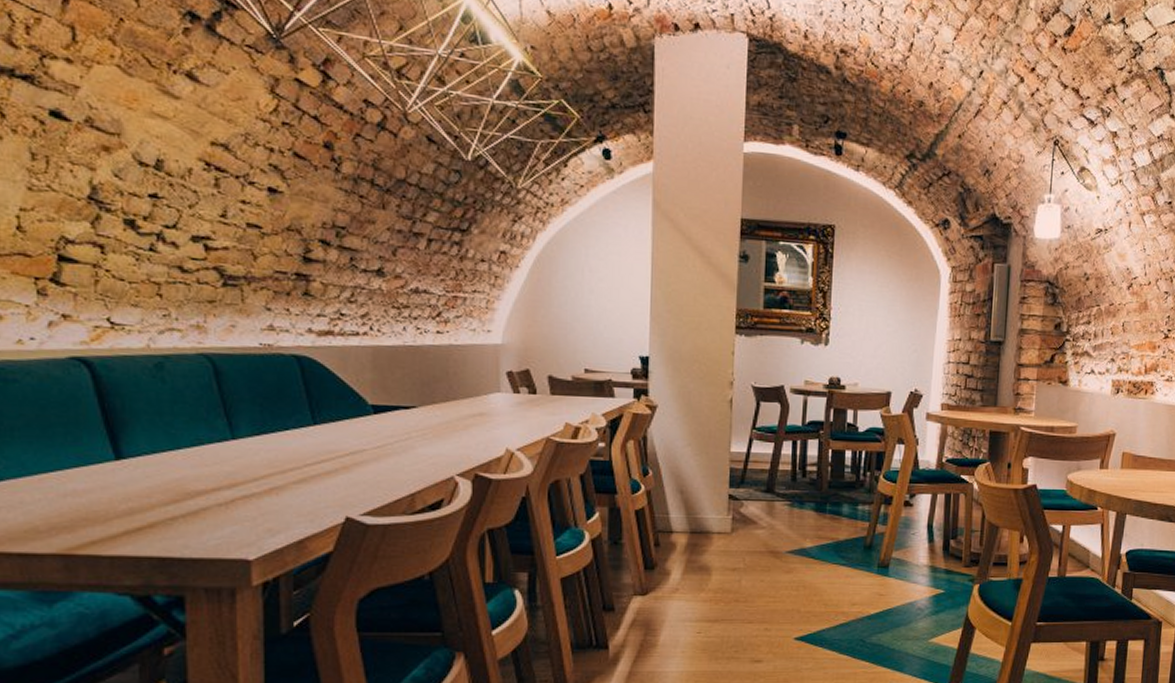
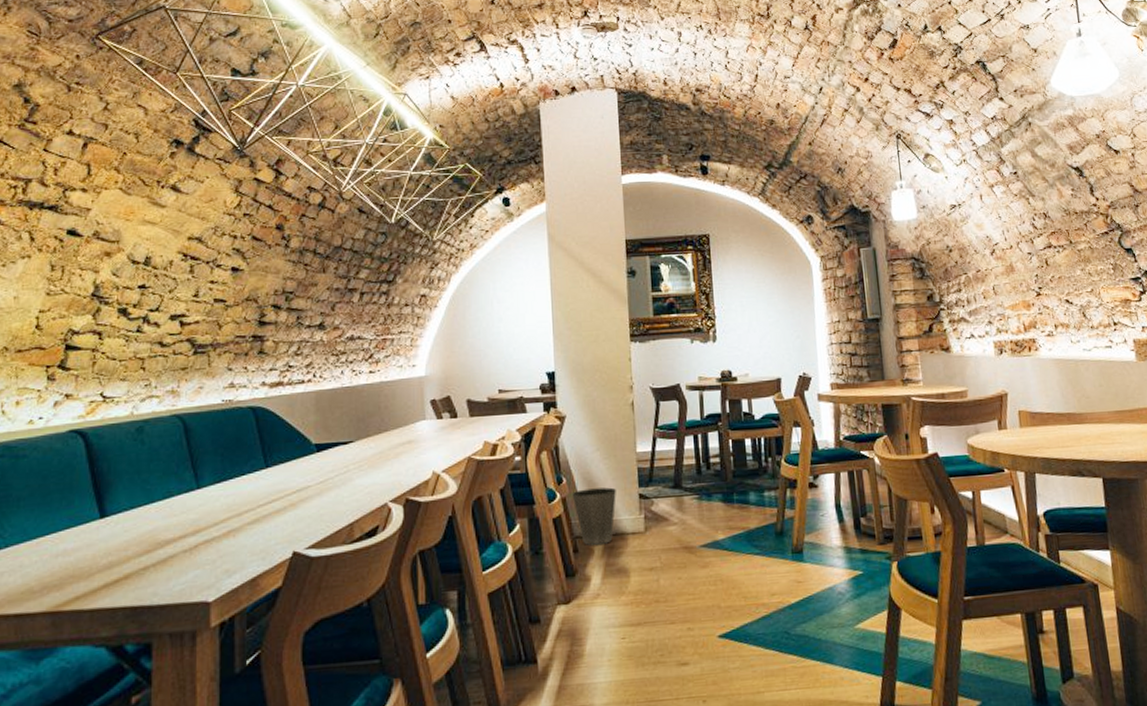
waste basket: none [657,484,705,542] -> present [571,487,616,546]

